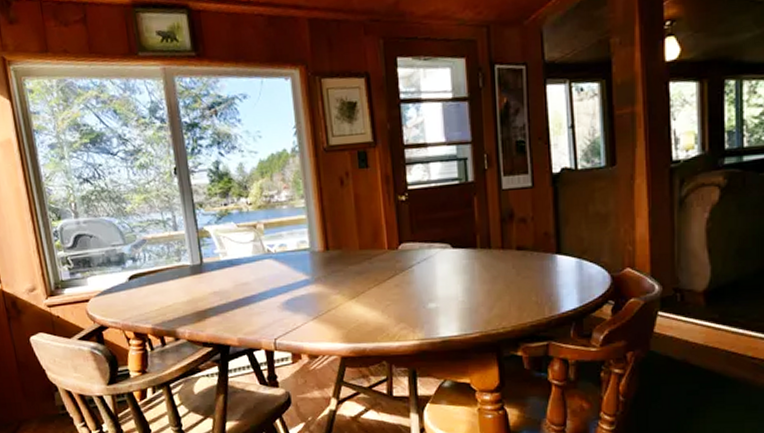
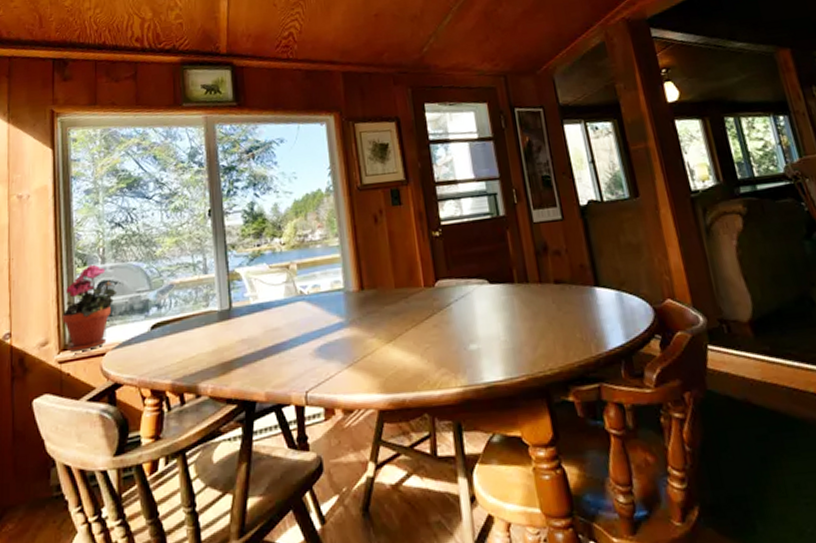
potted plant: none [44,218,94,299] -> present [62,264,118,353]

